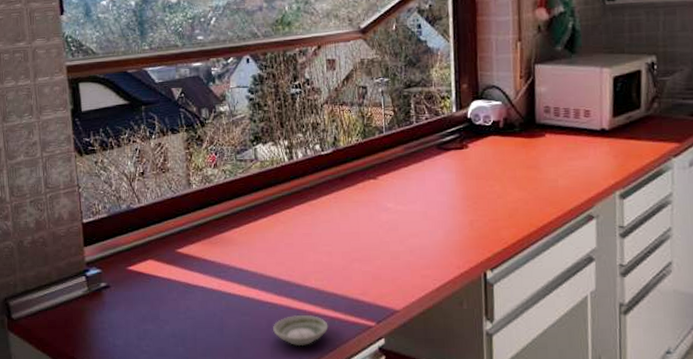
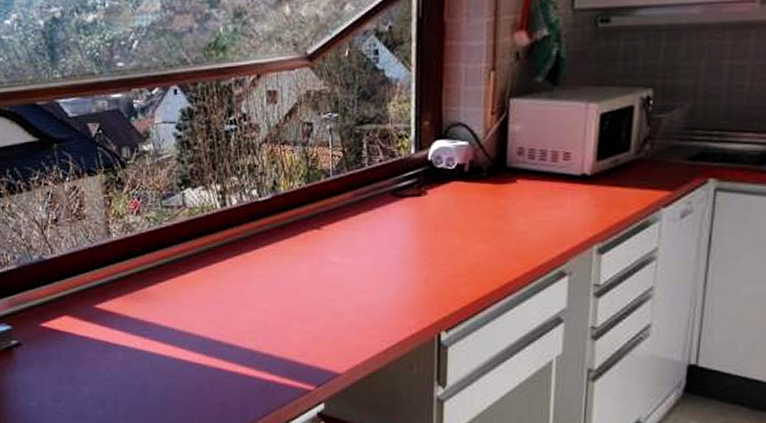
saucer: present [273,315,329,347] -> none [201,378,263,411]

